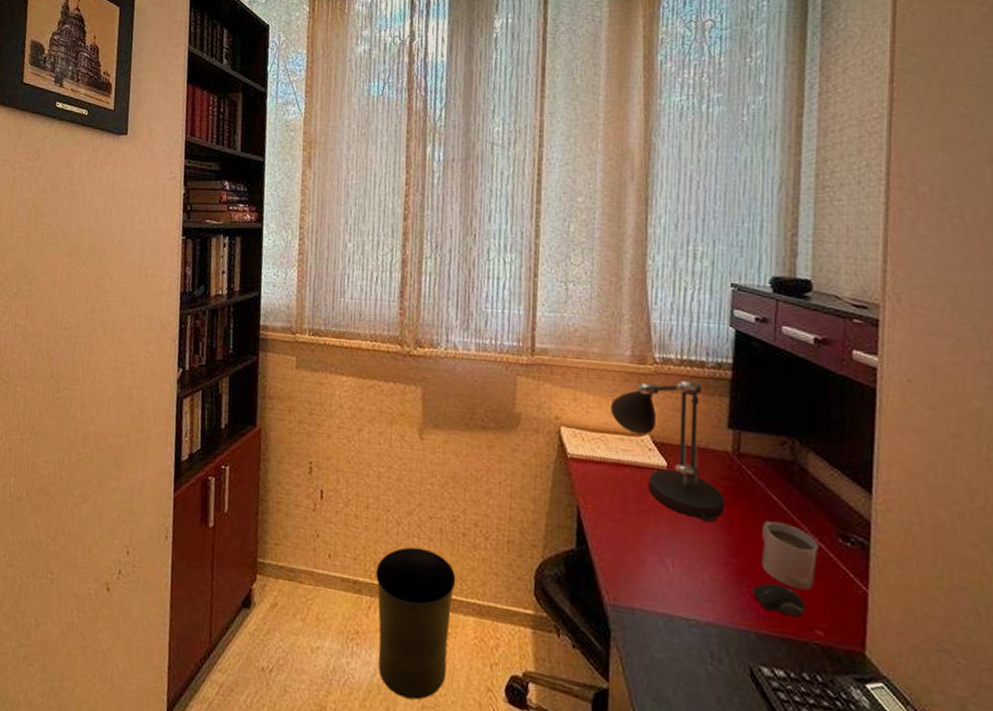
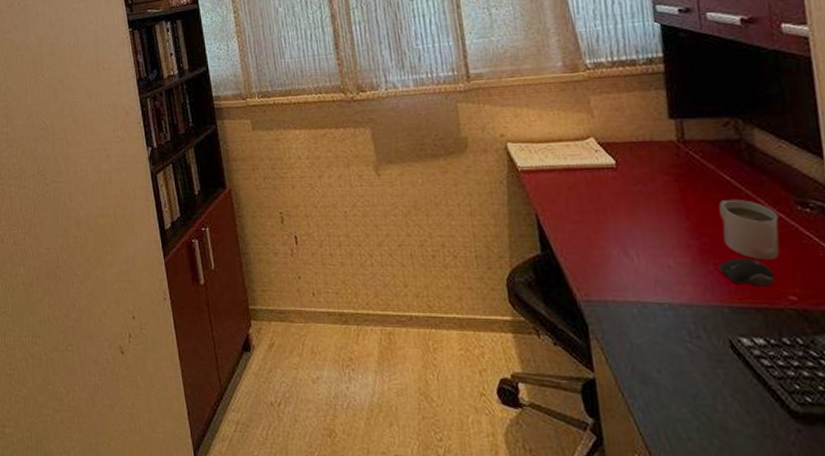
waste bin: present [376,547,456,700] -> none [358,275,440,412]
desk lamp: present [610,380,724,522] -> none [550,79,679,210]

